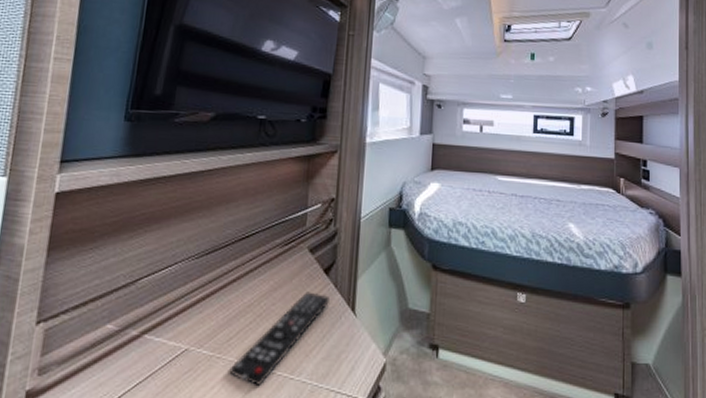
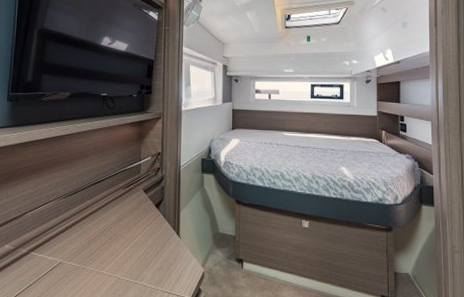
remote control: present [228,291,329,385] -> none [90,221,160,288]

